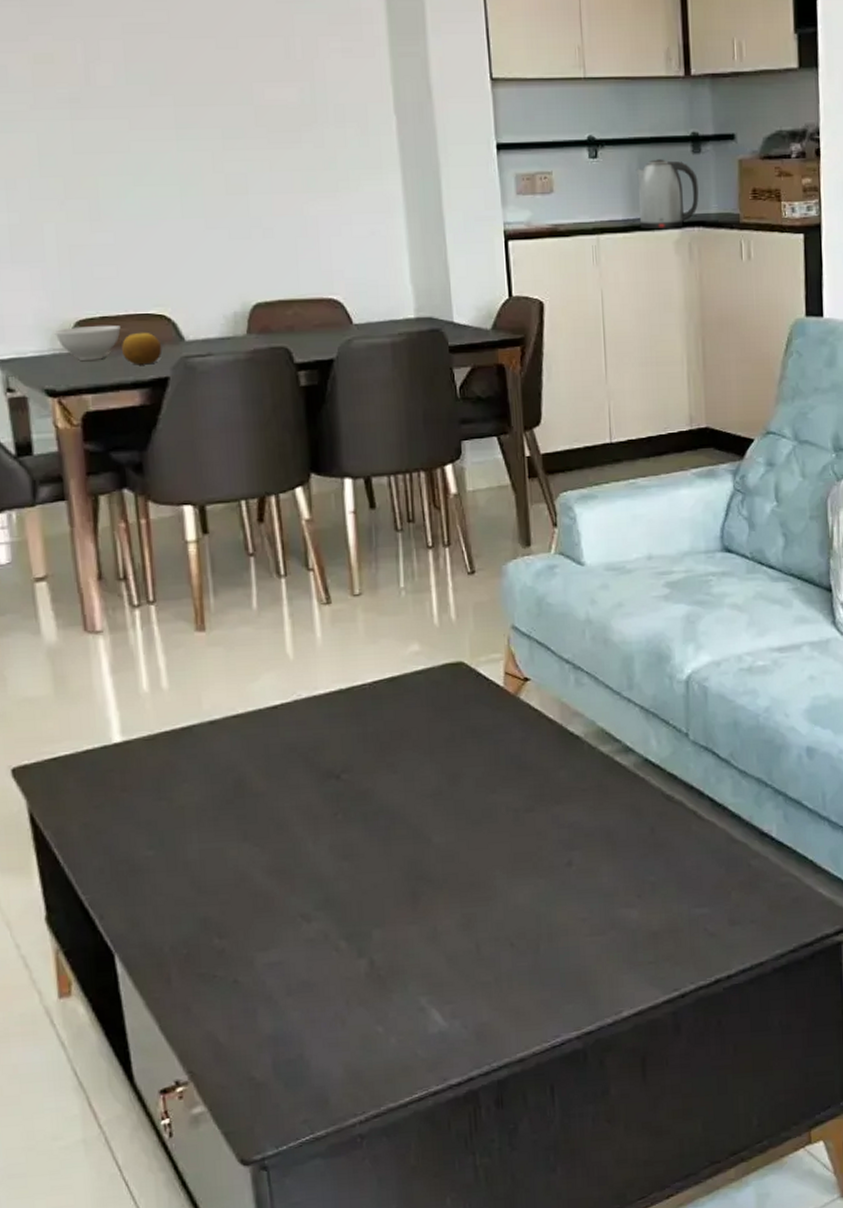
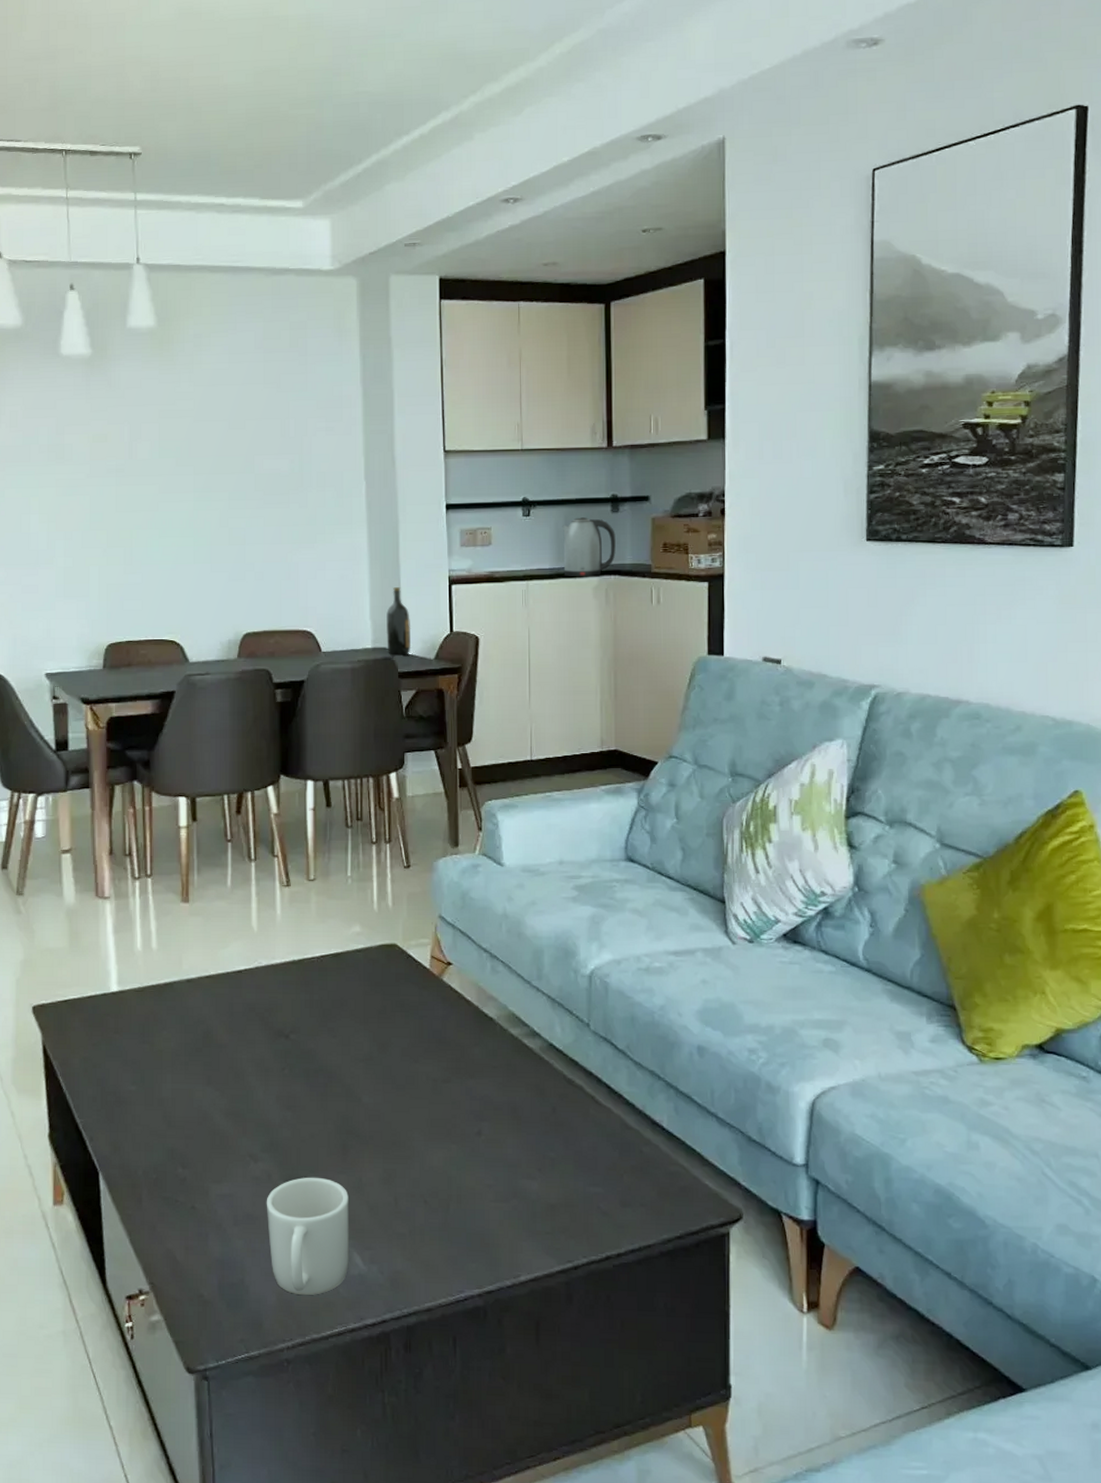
bowl: present [54,325,121,362] -> none [91,647,141,677]
fruit: present [122,332,163,365] -> none [141,654,171,681]
mug: none [324,931,427,1063] -> present [266,1177,349,1295]
wine bottle: none [430,244,463,328] -> present [385,587,412,657]

